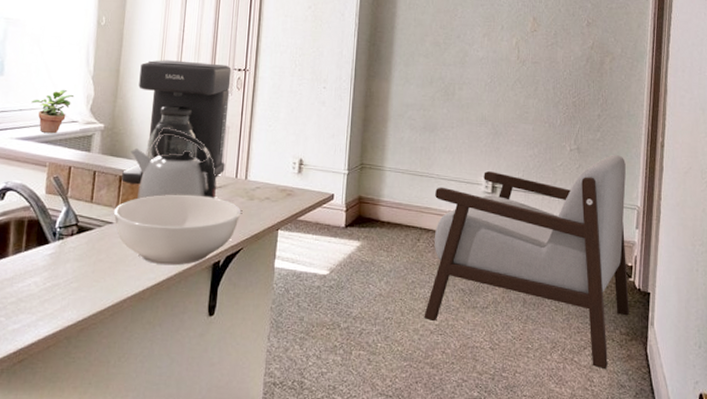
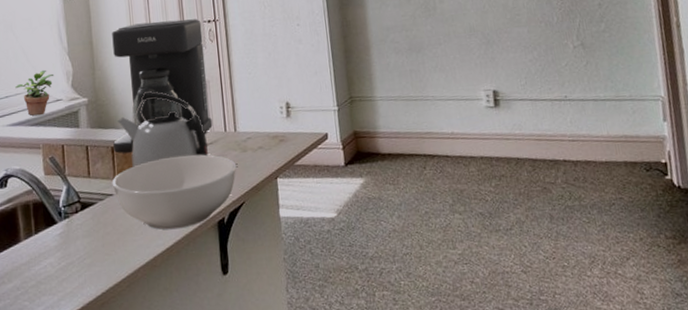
armchair: present [424,154,629,369] -> none [433,43,672,278]

